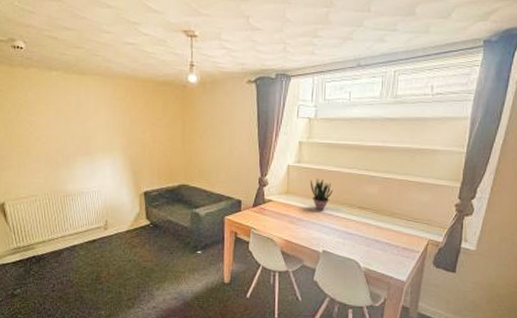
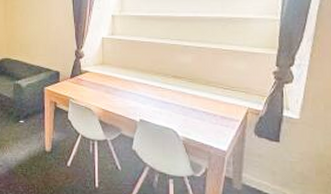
potted plant: present [310,179,333,211] -> none [124,50,147,81]

